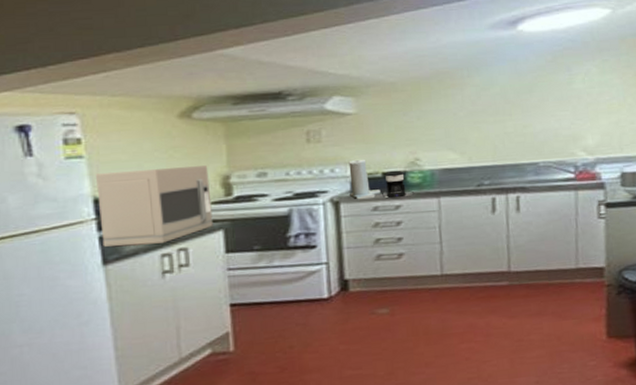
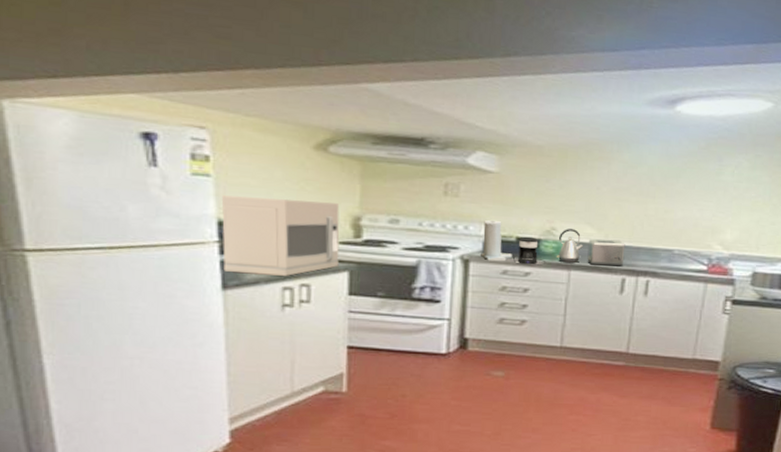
kettle: none [424,157,450,192] -> present [557,229,584,264]
toaster: none [453,161,492,190] -> present [587,239,625,267]

